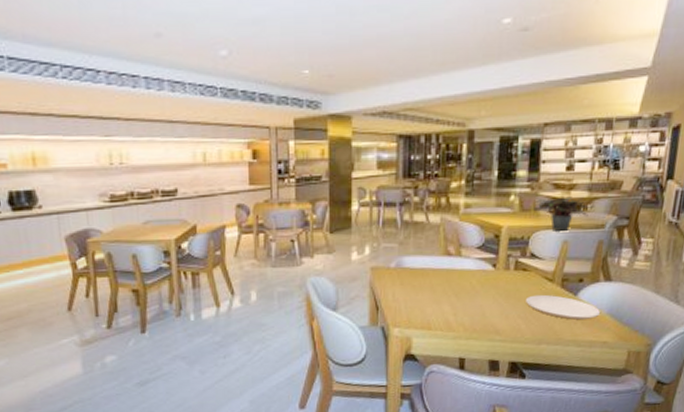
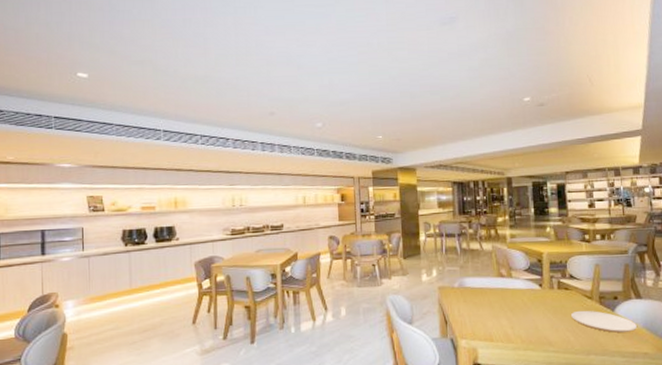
potted plant: present [530,196,595,232] -> none [564,228,617,257]

